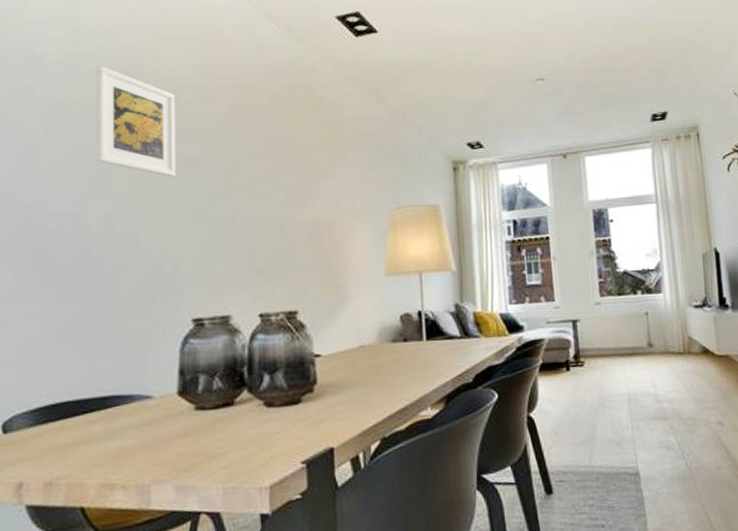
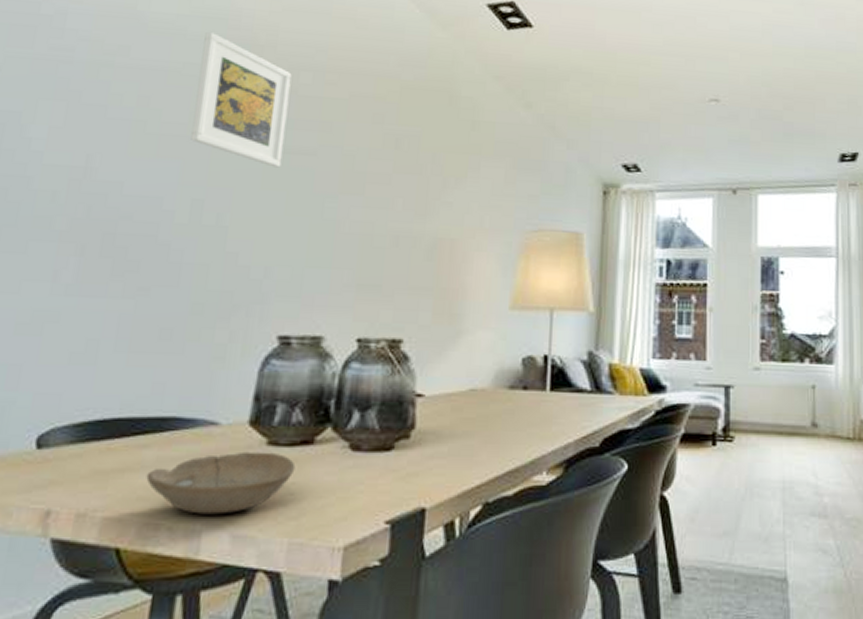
bowl: none [98,415,221,473] -> present [146,451,296,515]

